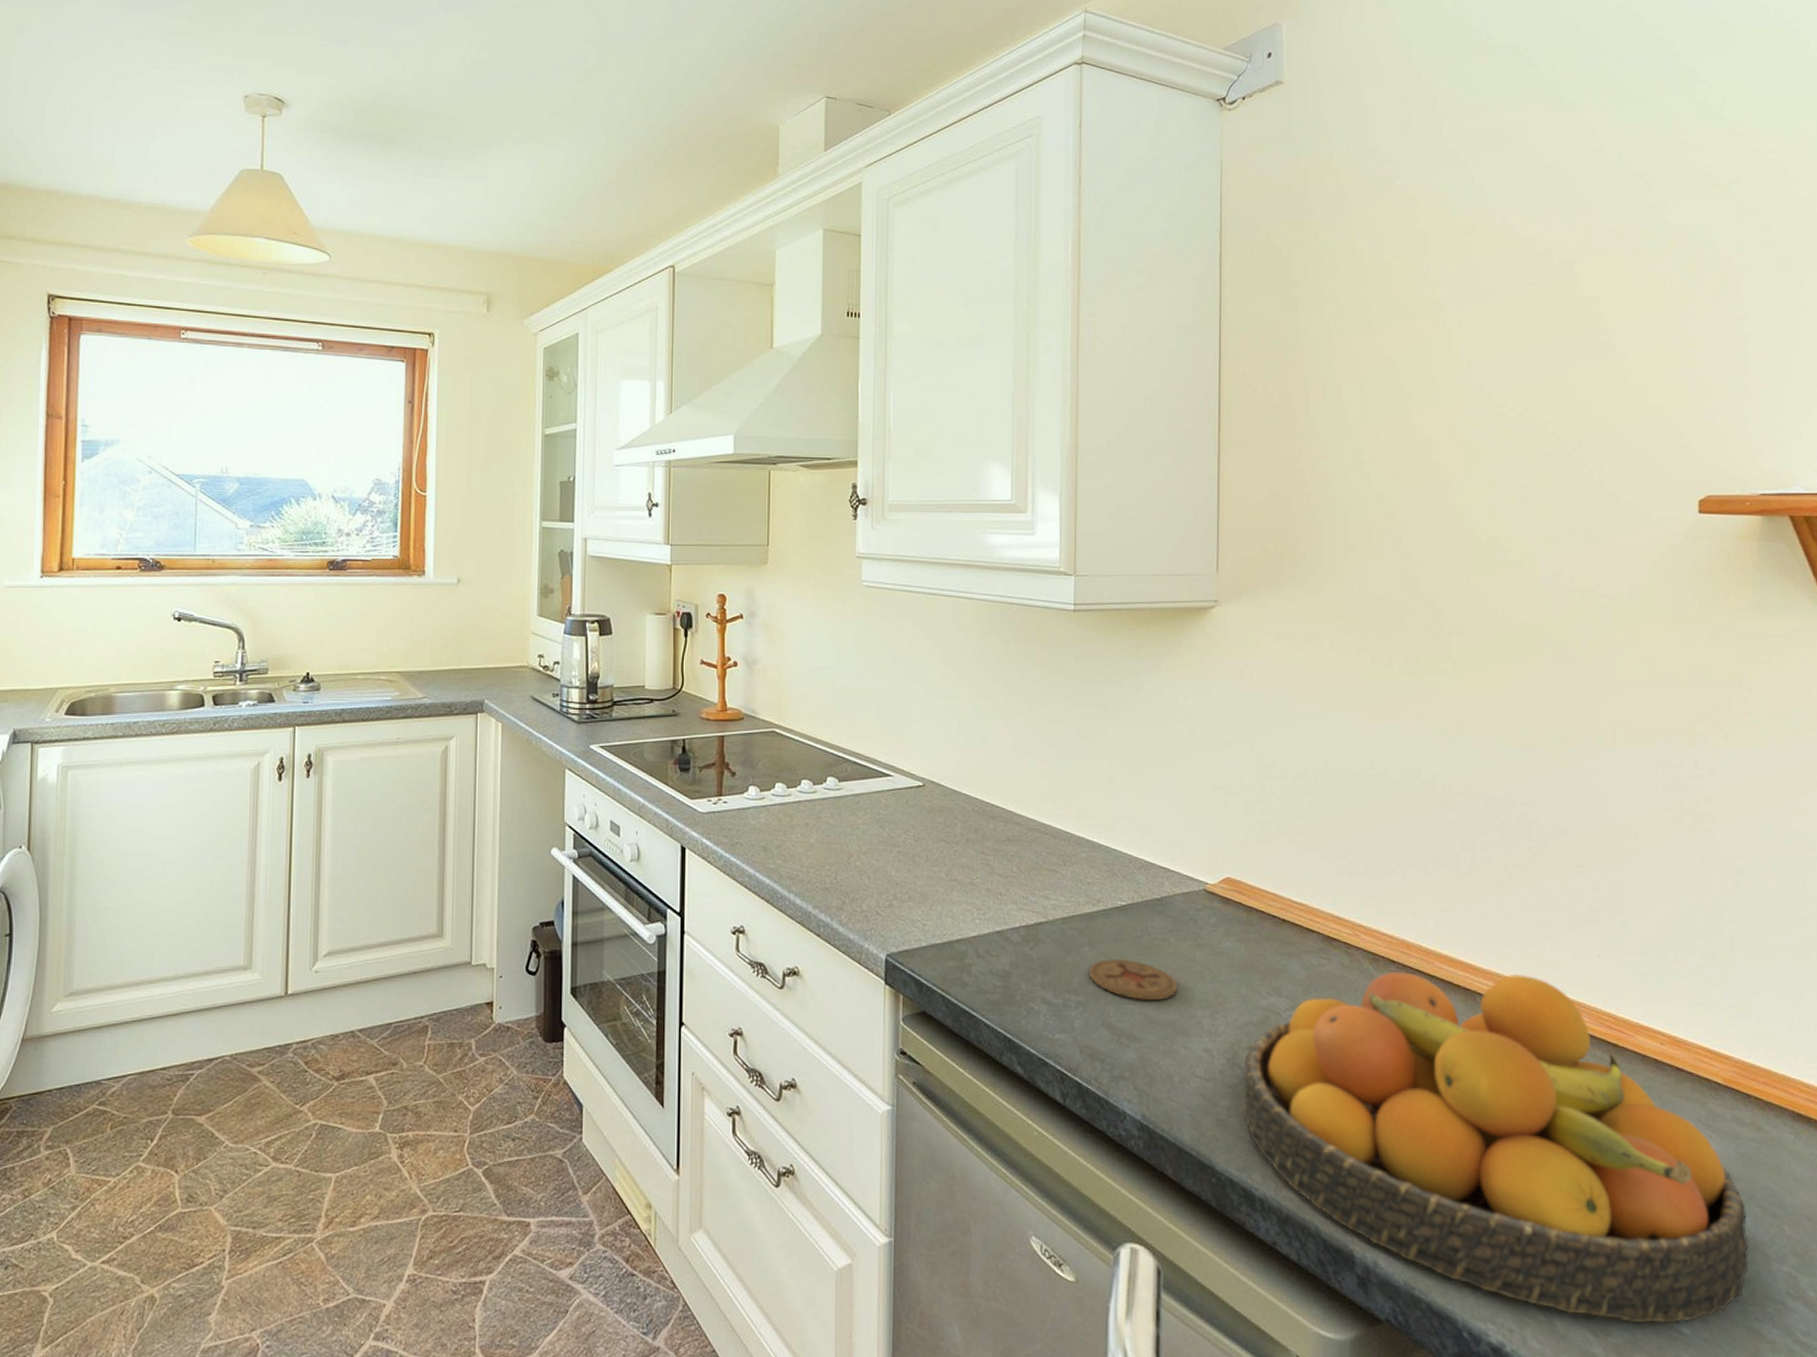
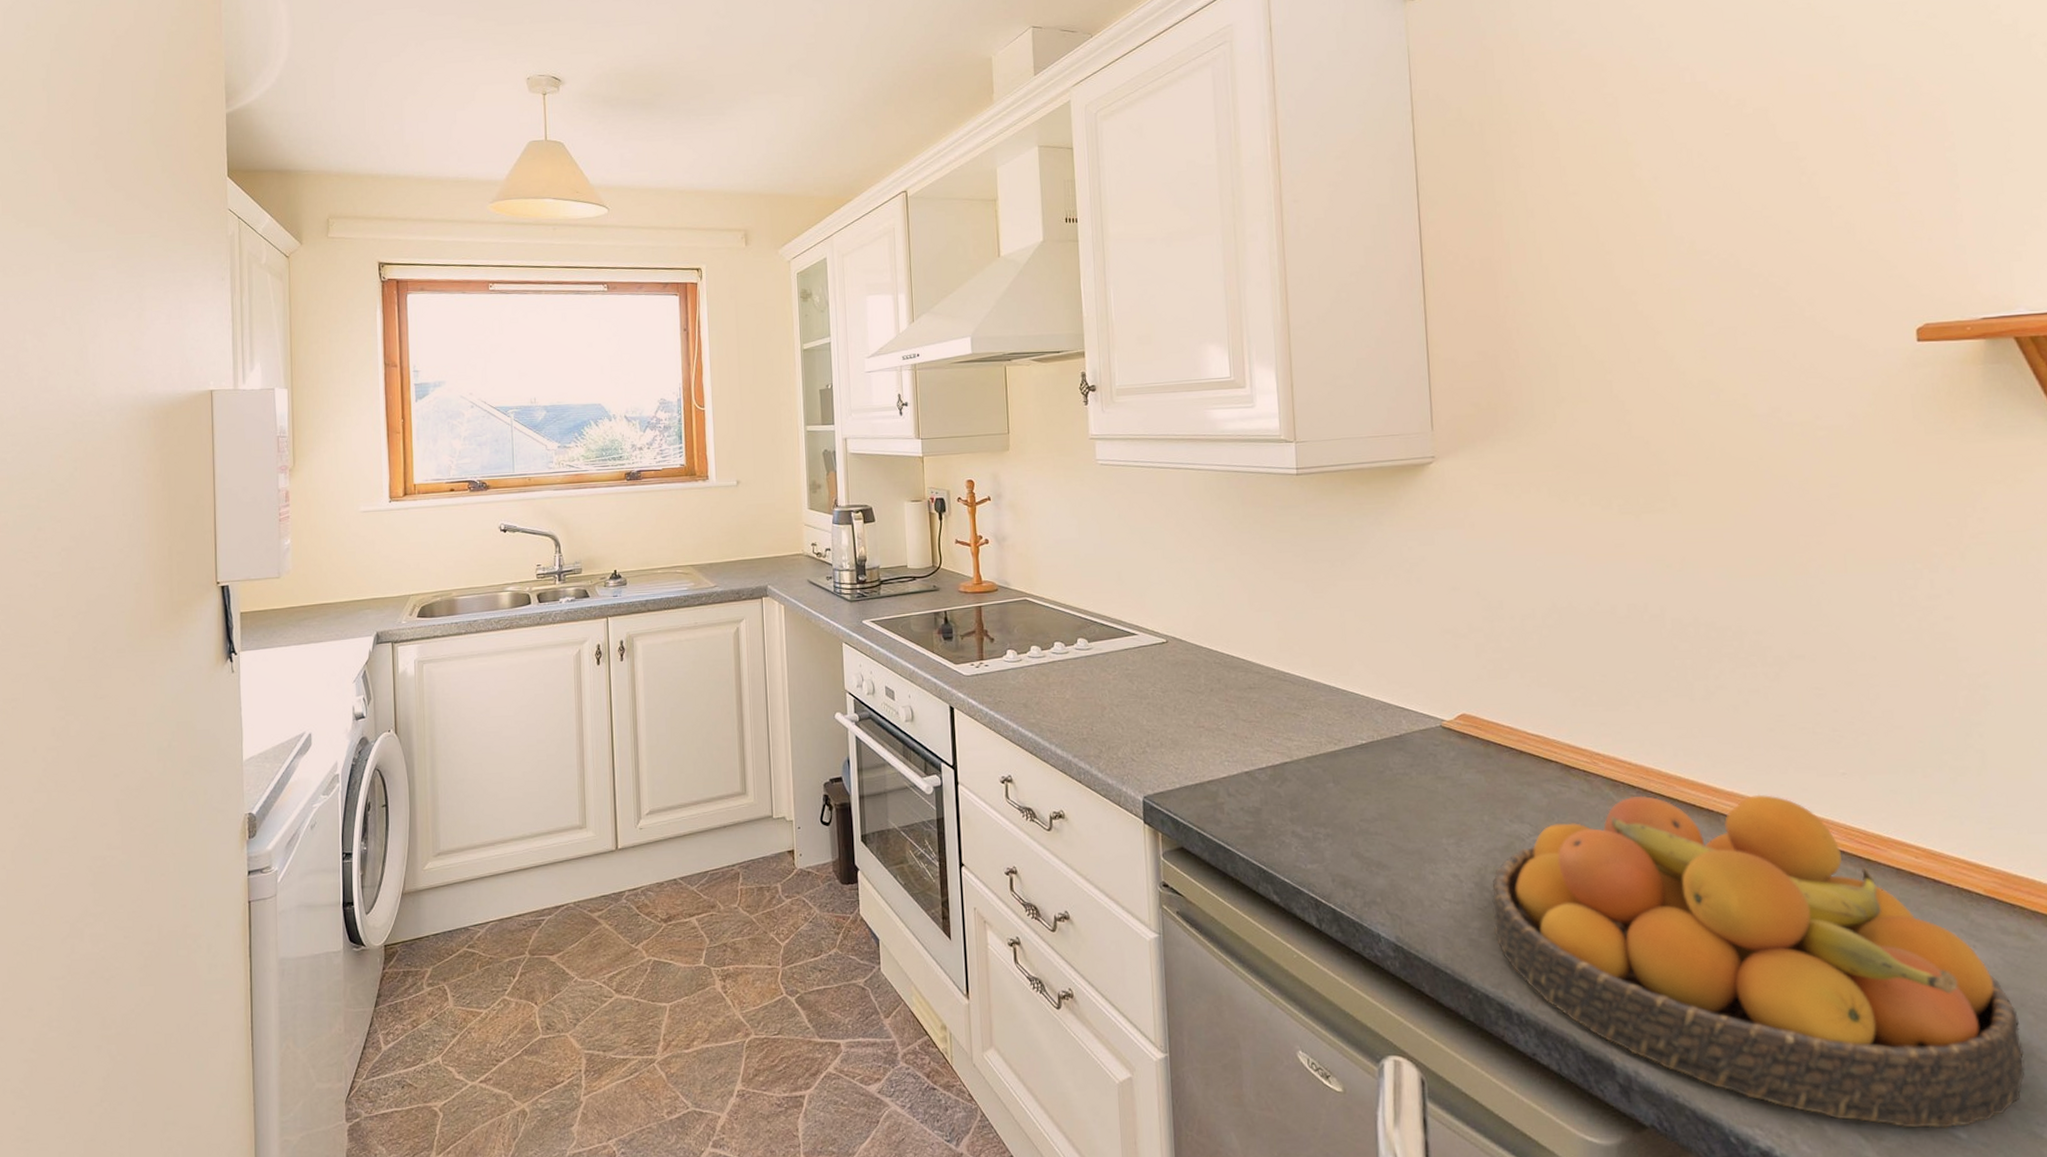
coaster: present [1088,958,1178,1001] -> none [1335,792,1422,831]

